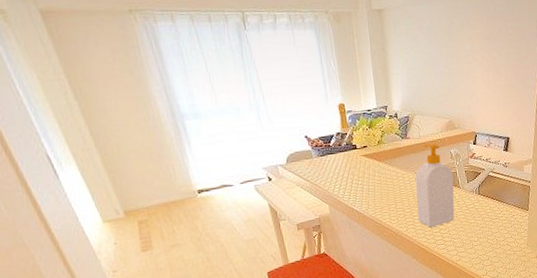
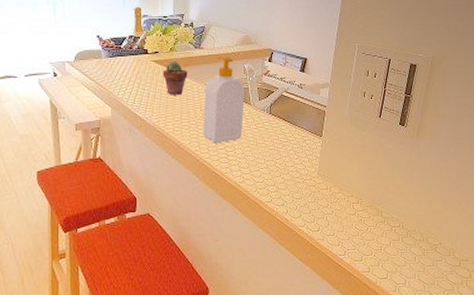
potted succulent: none [373,154,398,187] -> present [163,62,188,95]

